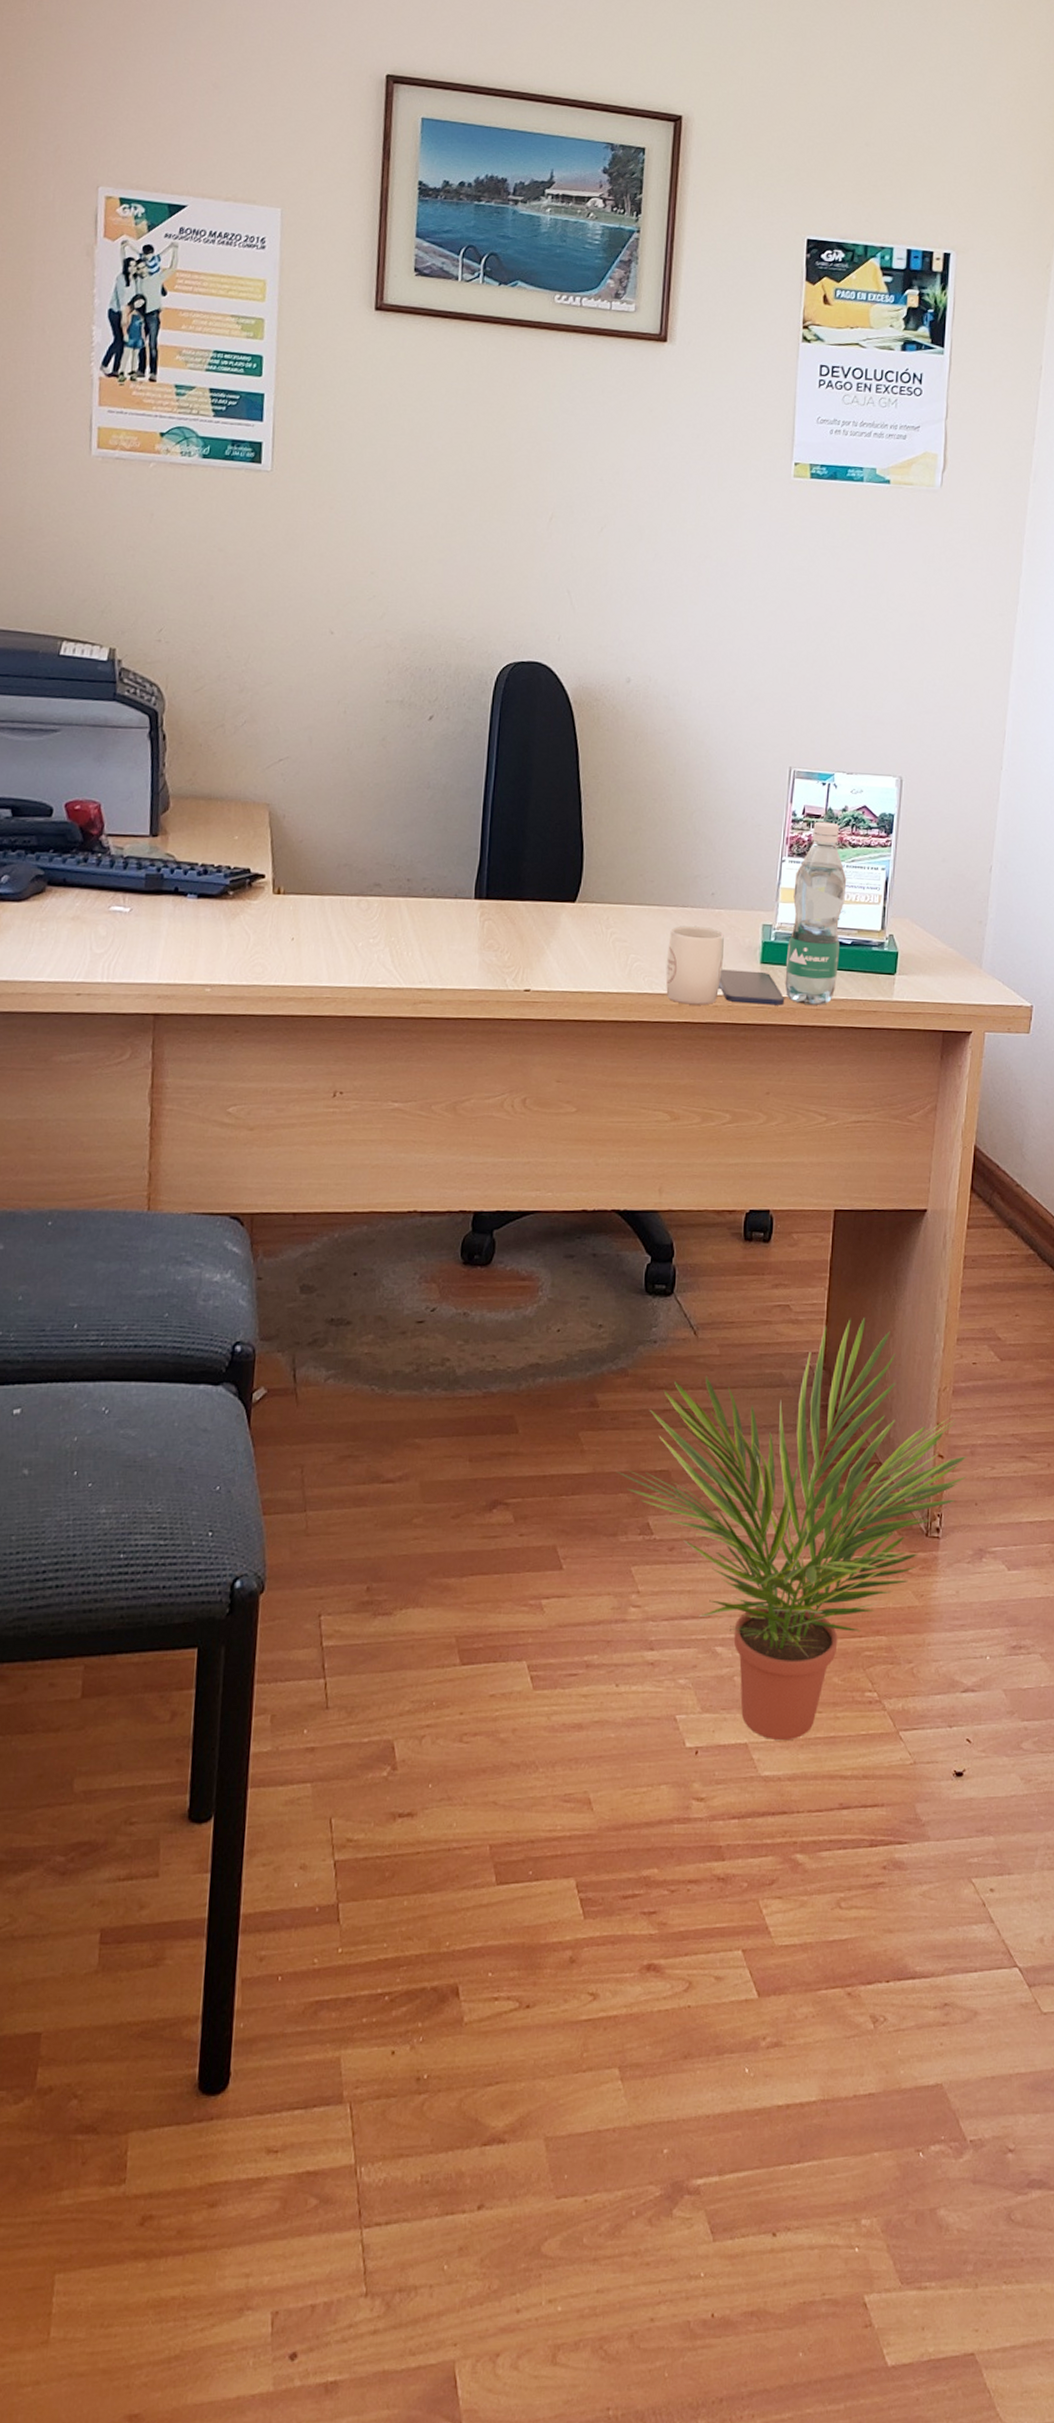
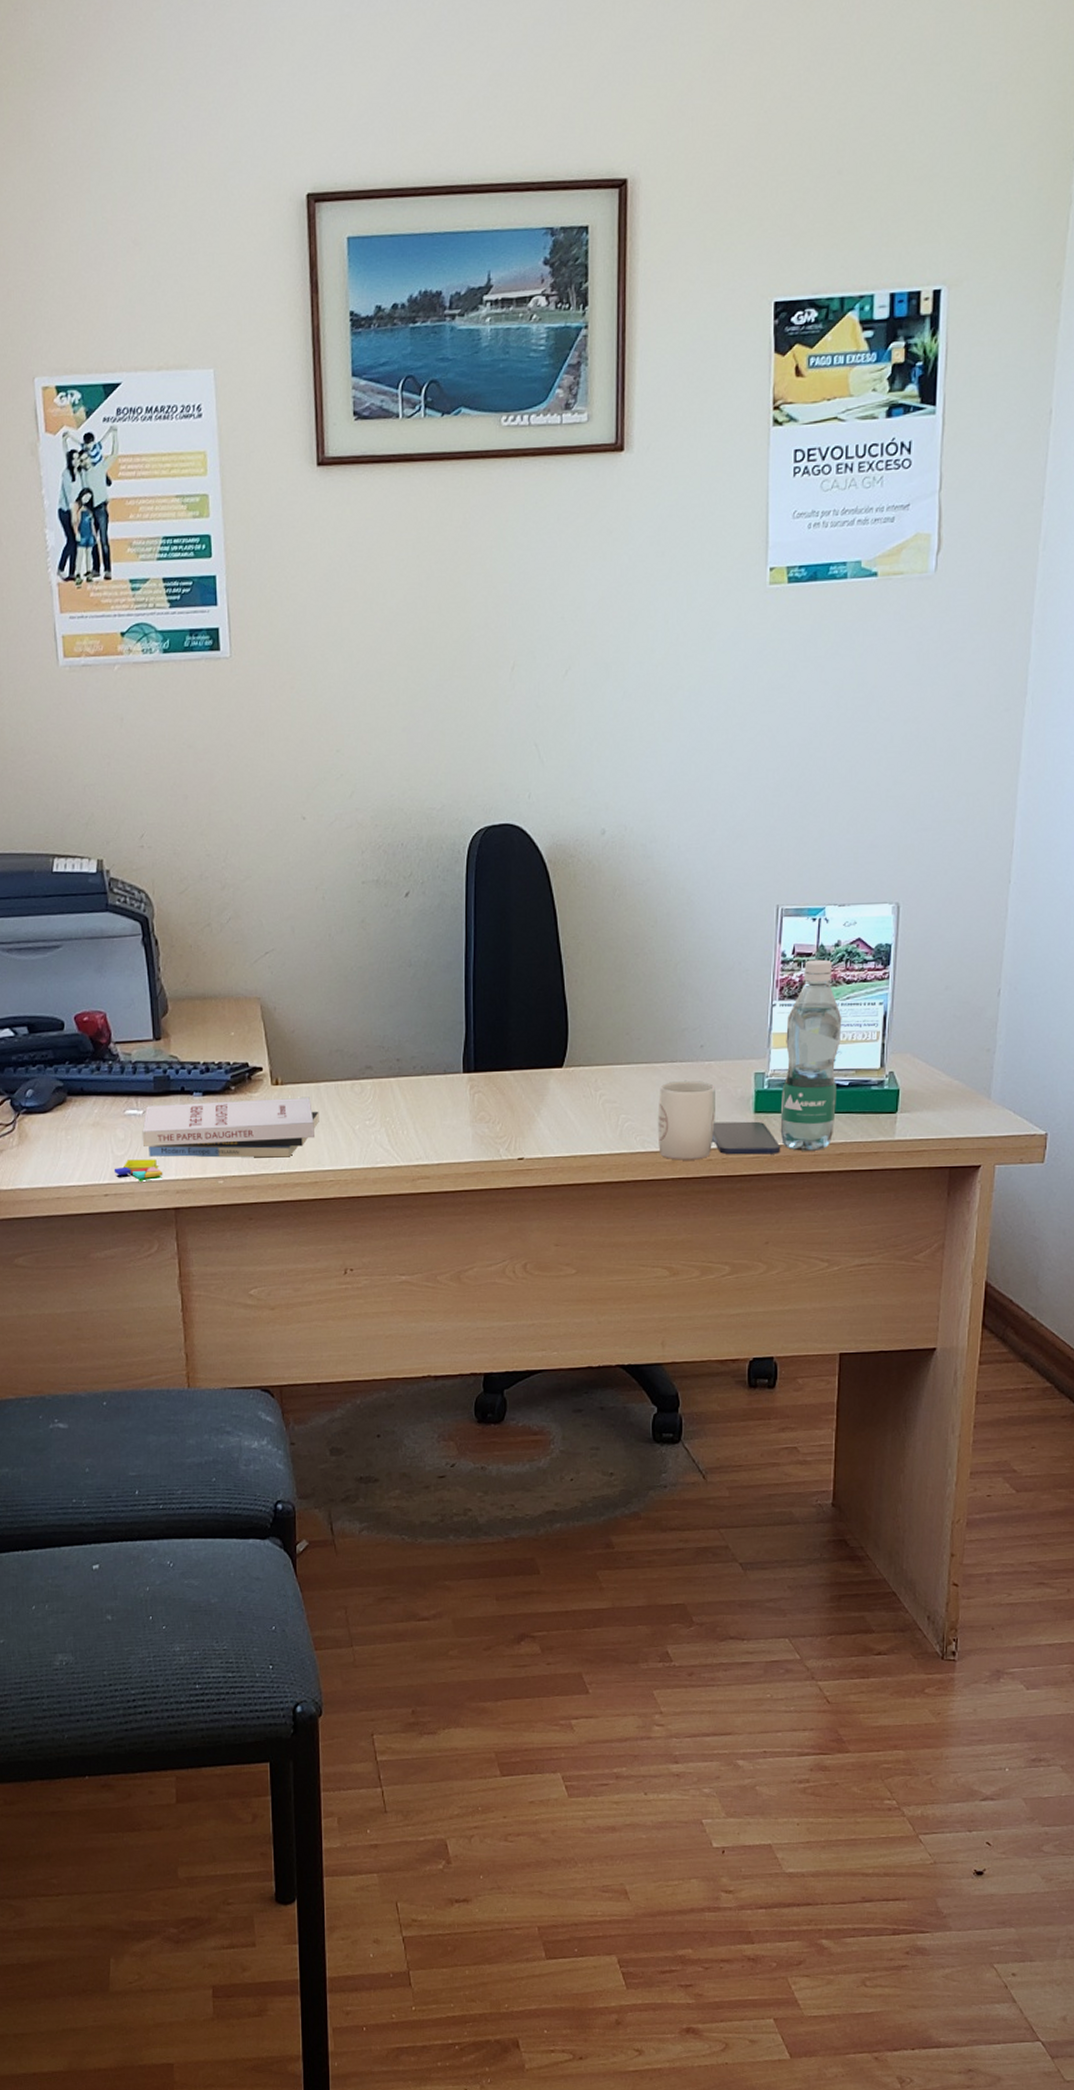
sticky notes: none [90,958,145,983] -> present [114,1159,163,1182]
books: none [125,904,321,970] -> present [142,1098,319,1158]
potted plant: present [617,1318,967,1741] -> none [635,1456,983,1842]

